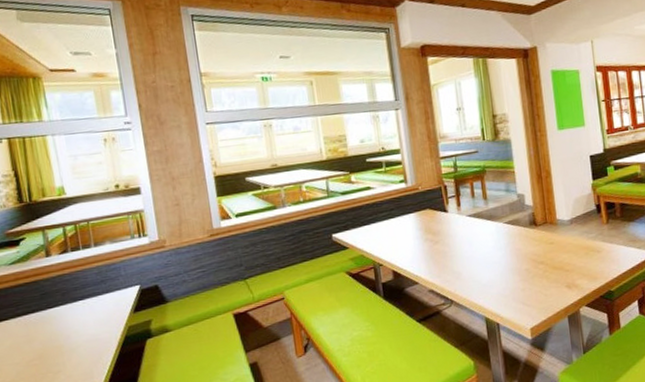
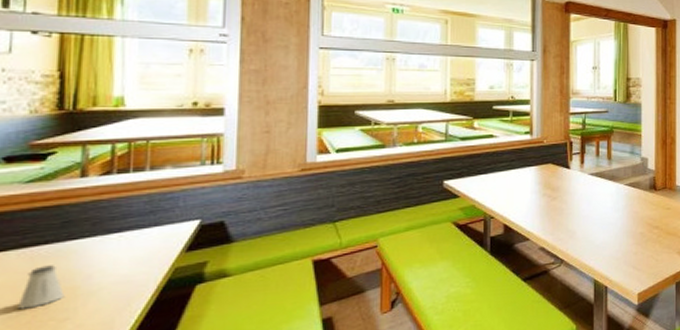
saltshaker: none [24,329,54,365] -> present [18,265,65,310]

